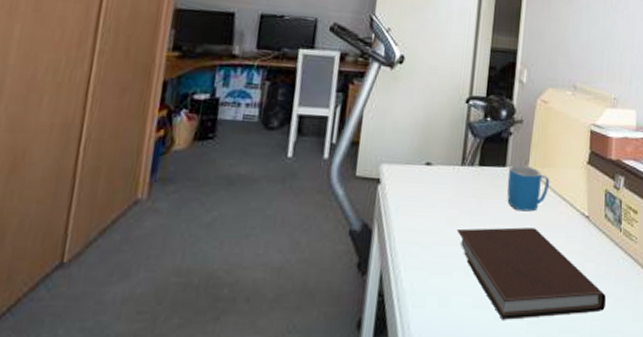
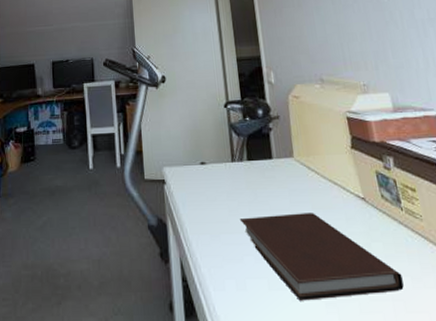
mug: present [507,165,550,212] -> none [275,156,318,198]

